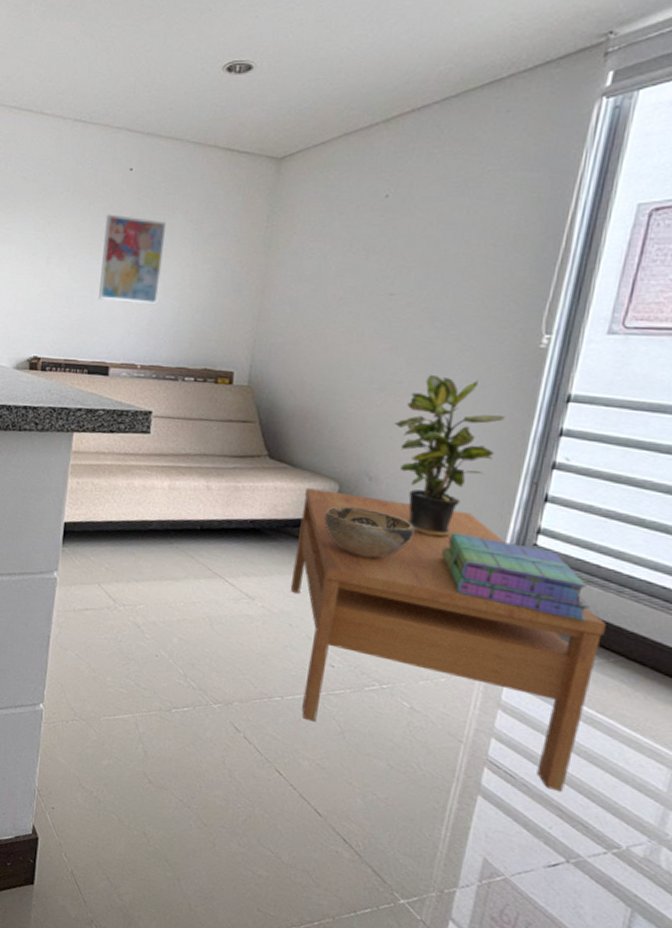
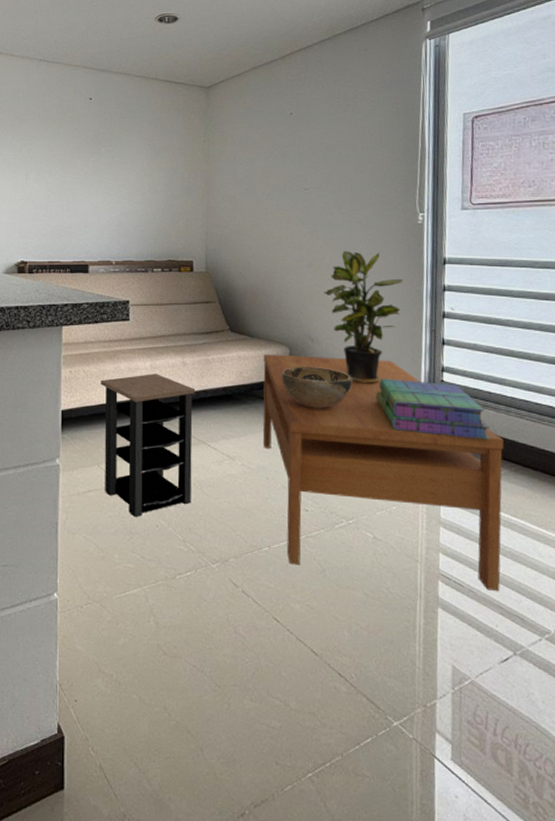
wall art: present [99,214,167,305] -> none [74,135,125,210]
side table: none [103,494,219,644] -> present [101,374,196,517]

